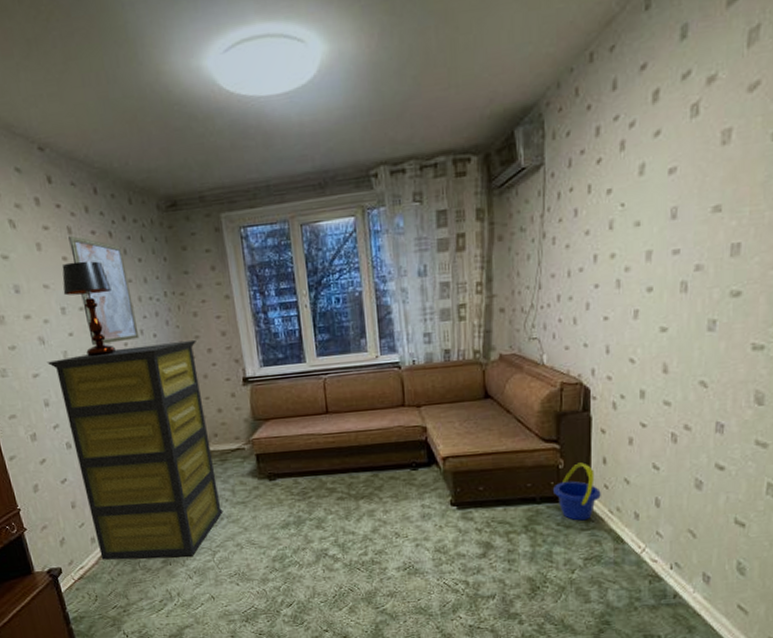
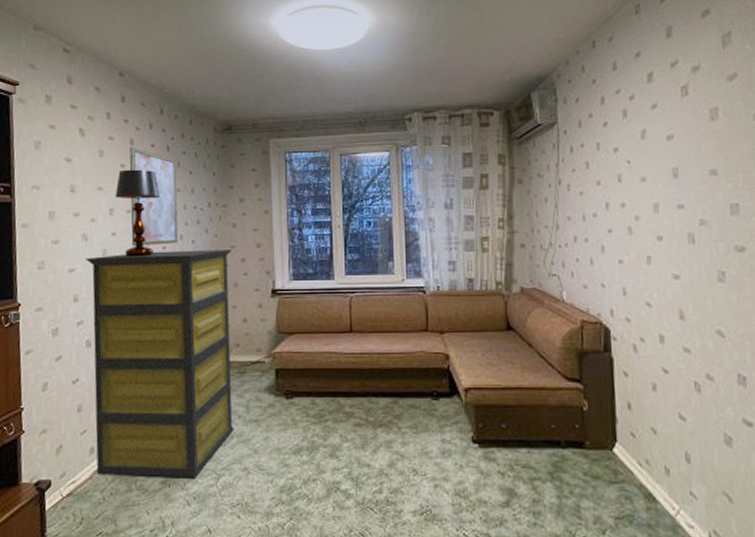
bucket: present [553,462,601,521] -> none [578,406,628,472]

